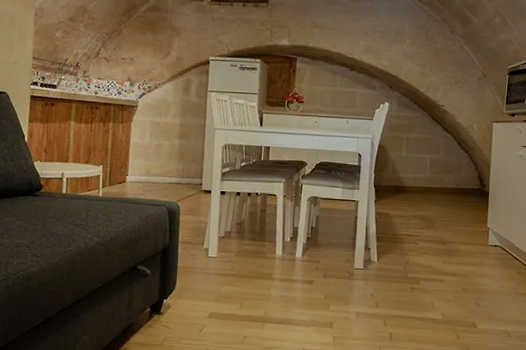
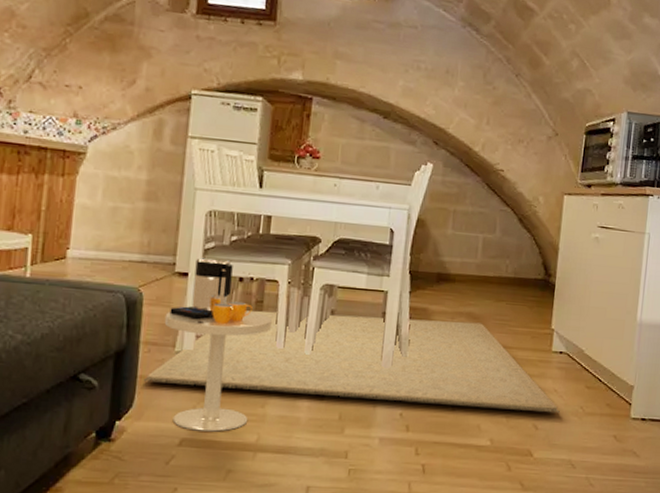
rug: none [182,217,497,294] -> present [143,310,560,414]
side table: none [195,179,273,308] -> present [164,258,273,432]

